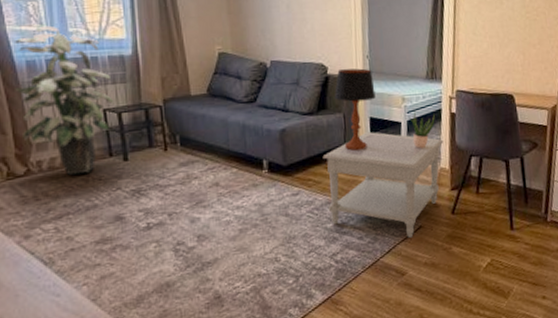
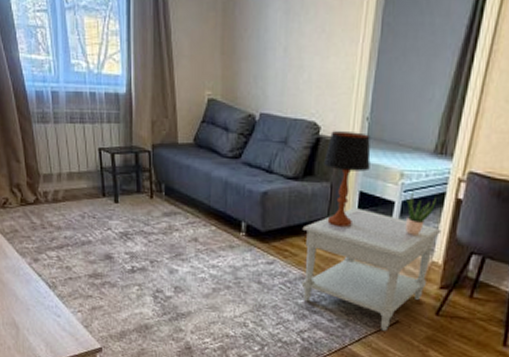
indoor plant: present [14,25,114,176] -> none [25,55,109,210]

